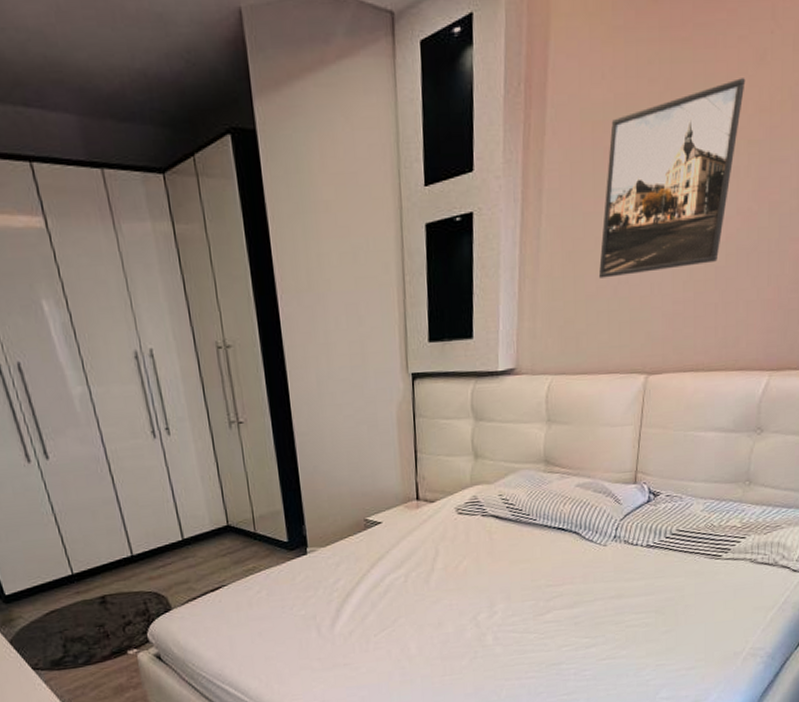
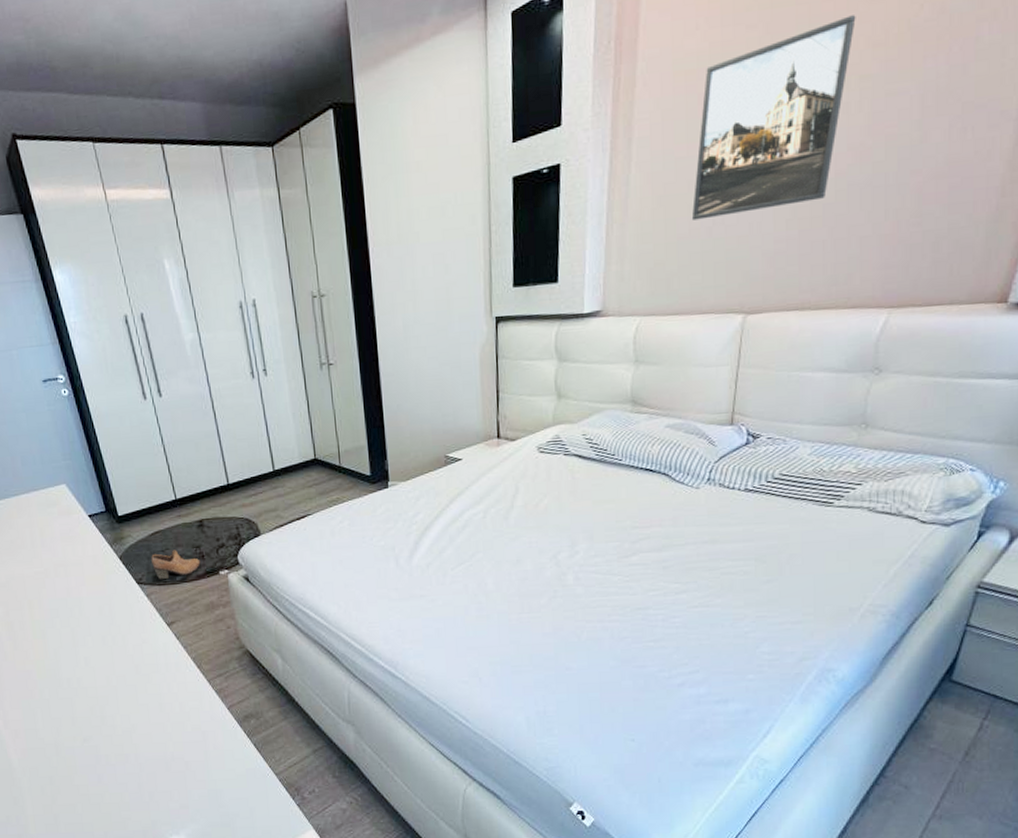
shoe: none [47,630,106,663] -> present [151,549,201,579]

